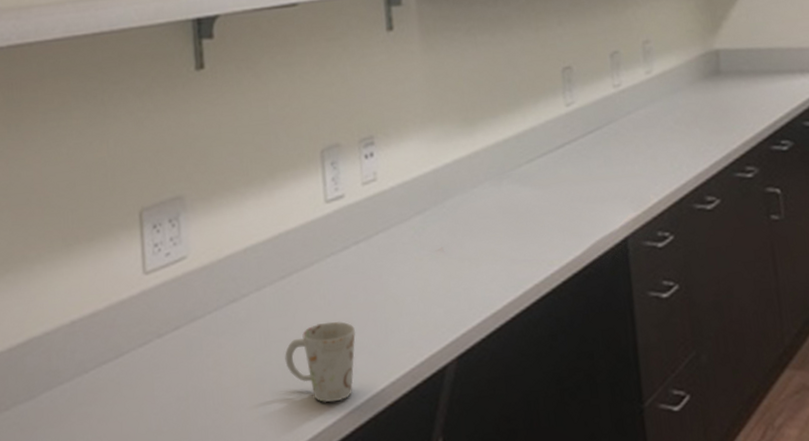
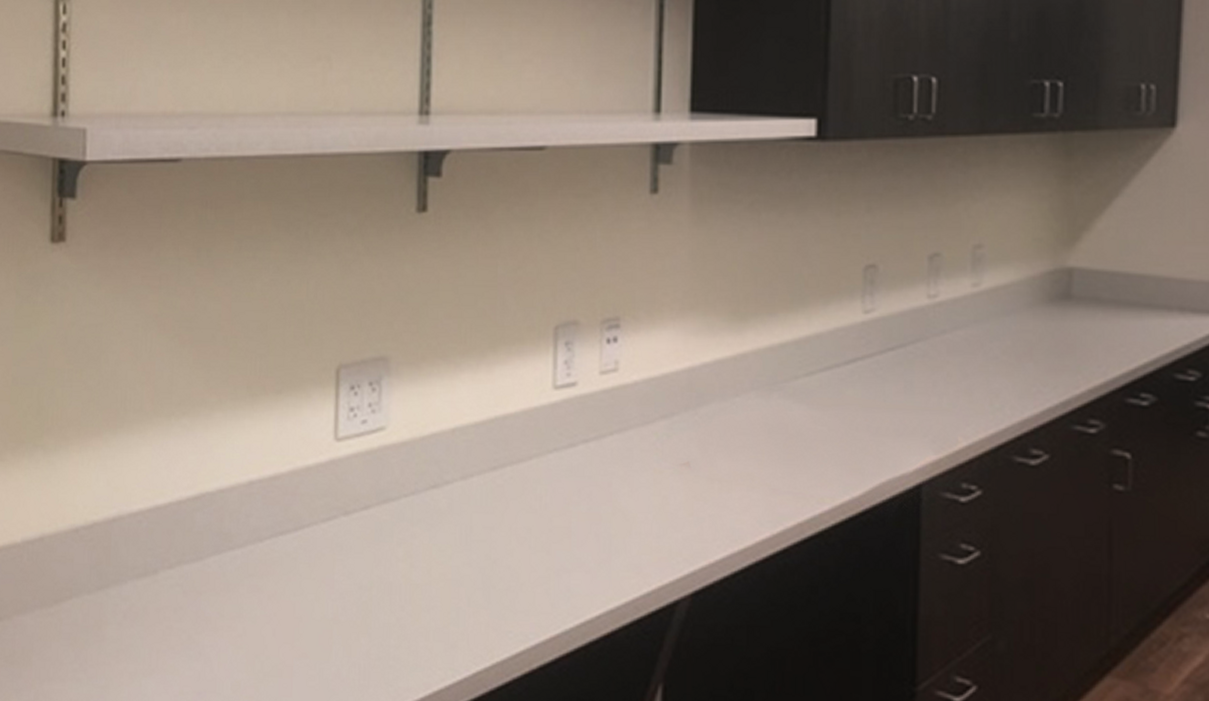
mug: present [285,321,356,403] -> none [487,528,574,621]

